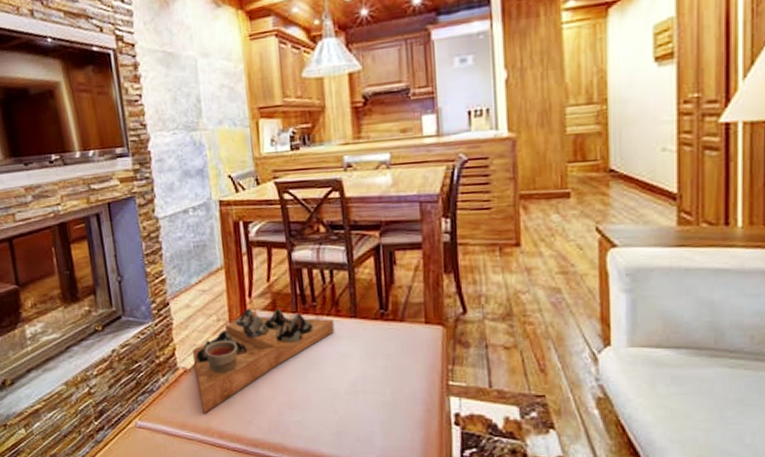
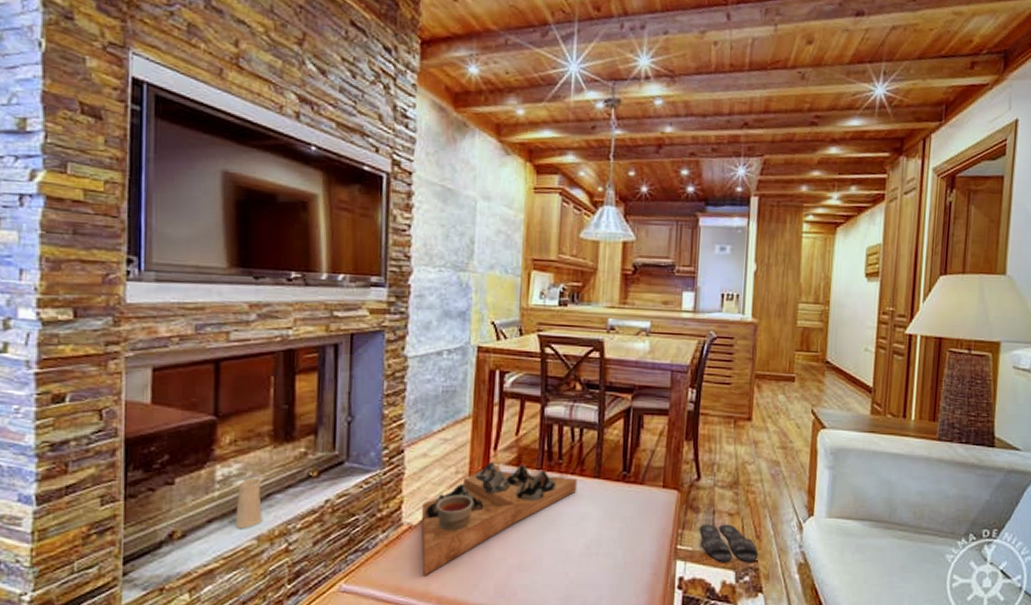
candle: none [44,334,67,377] -> present [235,477,263,529]
slippers: none [472,358,544,398] -> present [699,524,758,563]

